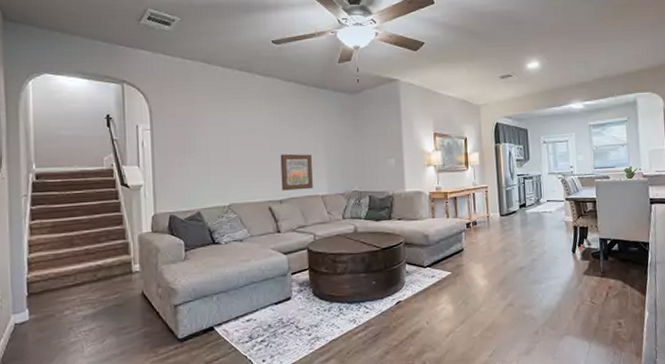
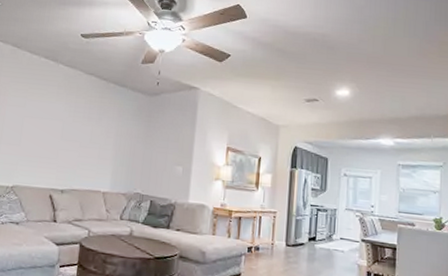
wall art: present [280,153,313,191] -> none [65,144,100,184]

